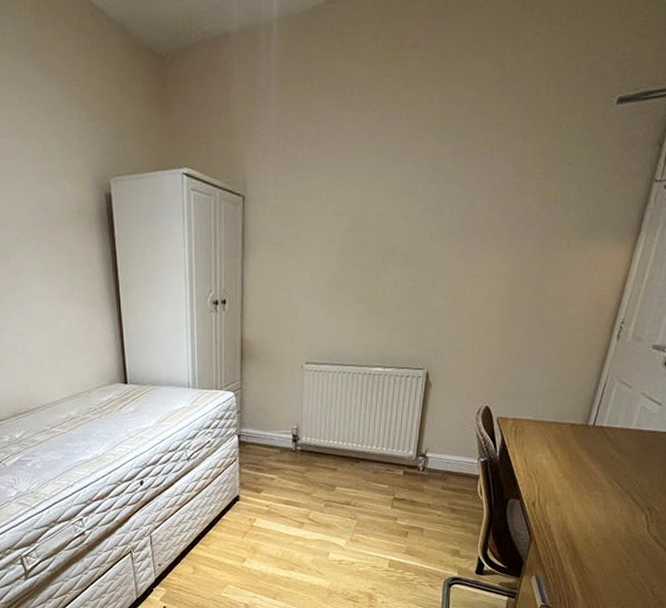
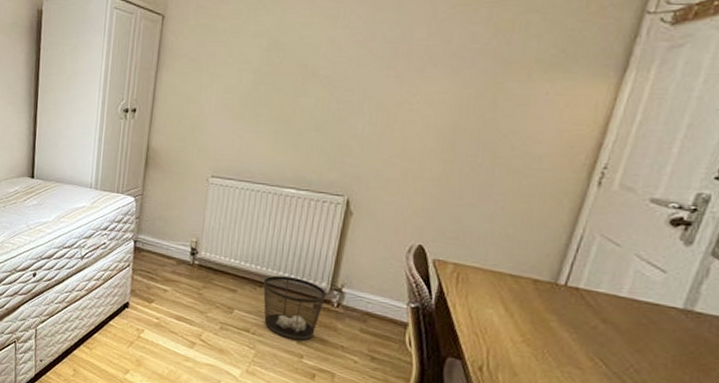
waste bin: none [359,450,414,505] -> present [263,275,327,341]

